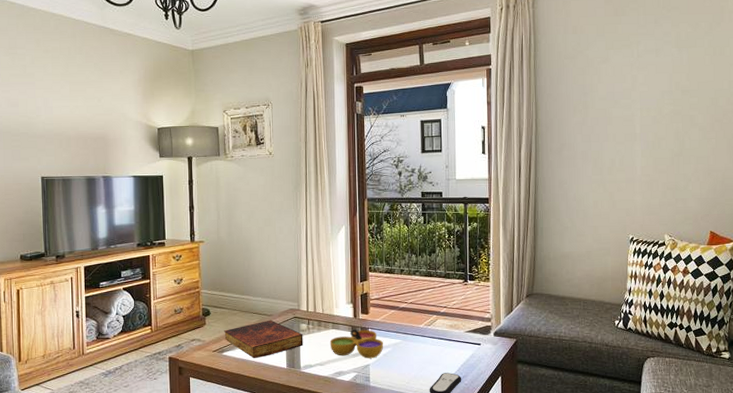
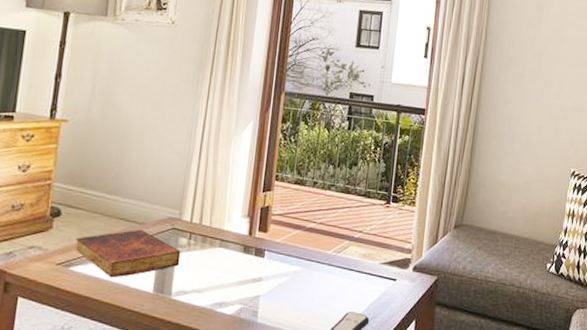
decorative bowl: present [329,329,384,359] -> none [213,249,282,288]

